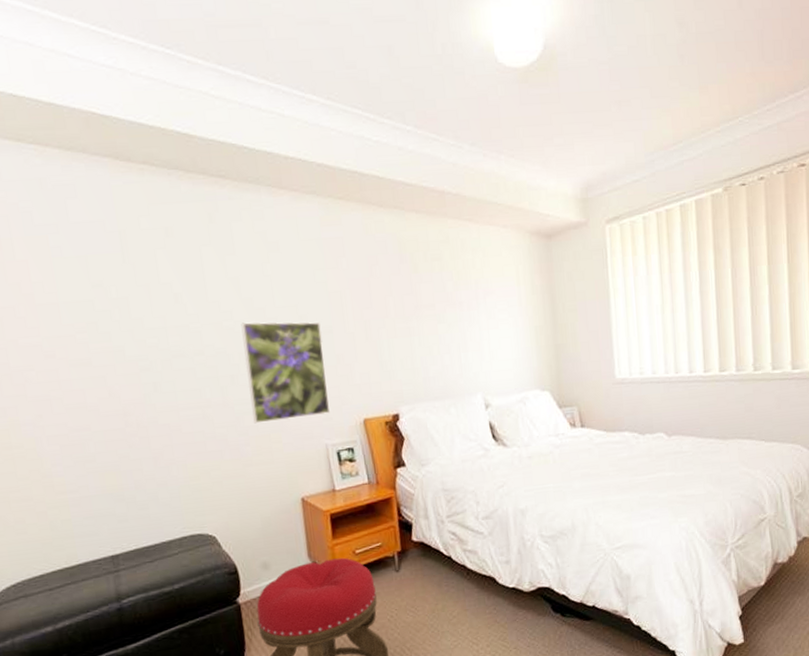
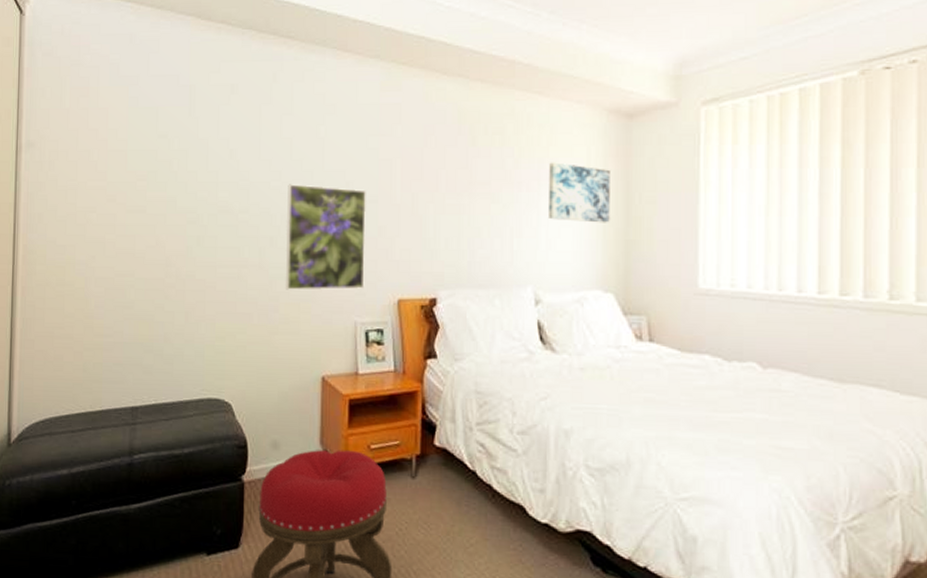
wall art: none [485,282,541,334] -> present [549,162,610,223]

